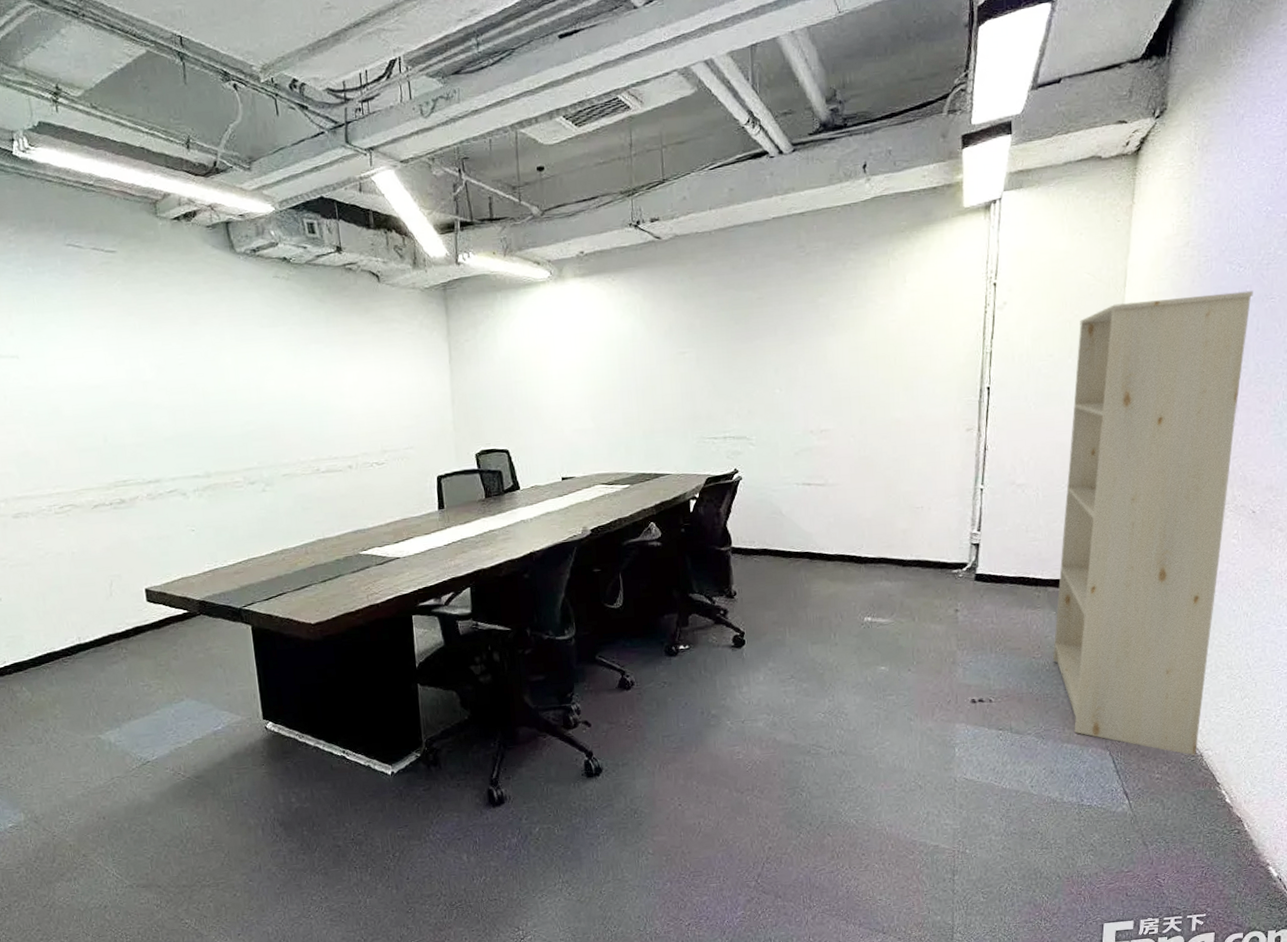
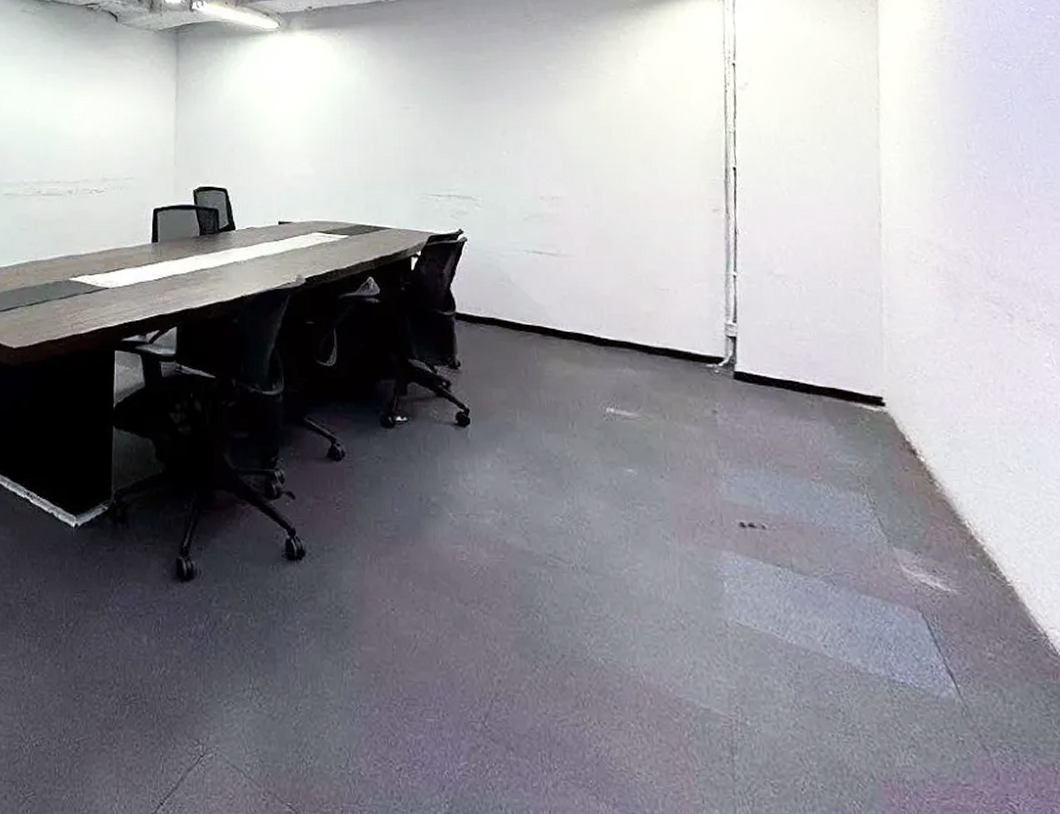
bookcase: present [1052,290,1253,756] -> none [831,90,1039,634]

